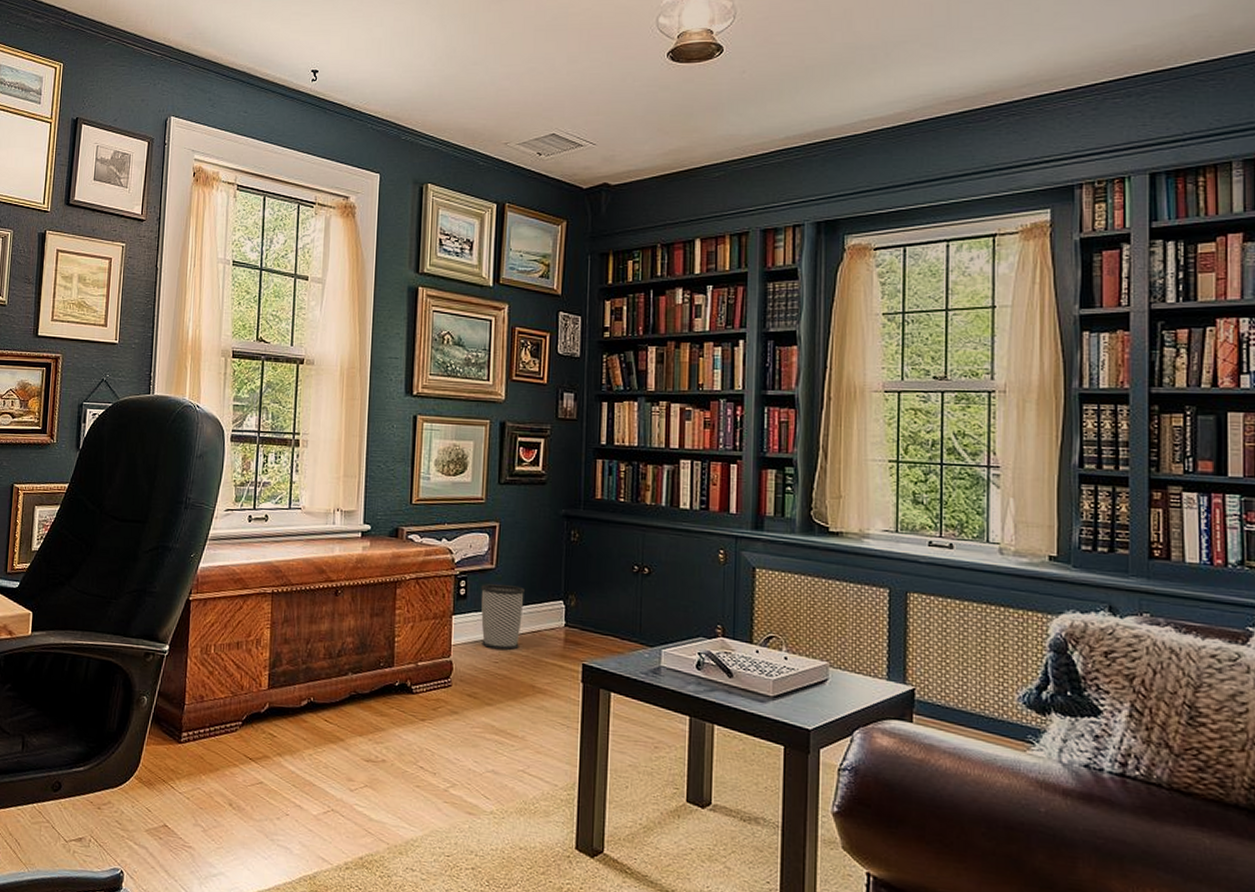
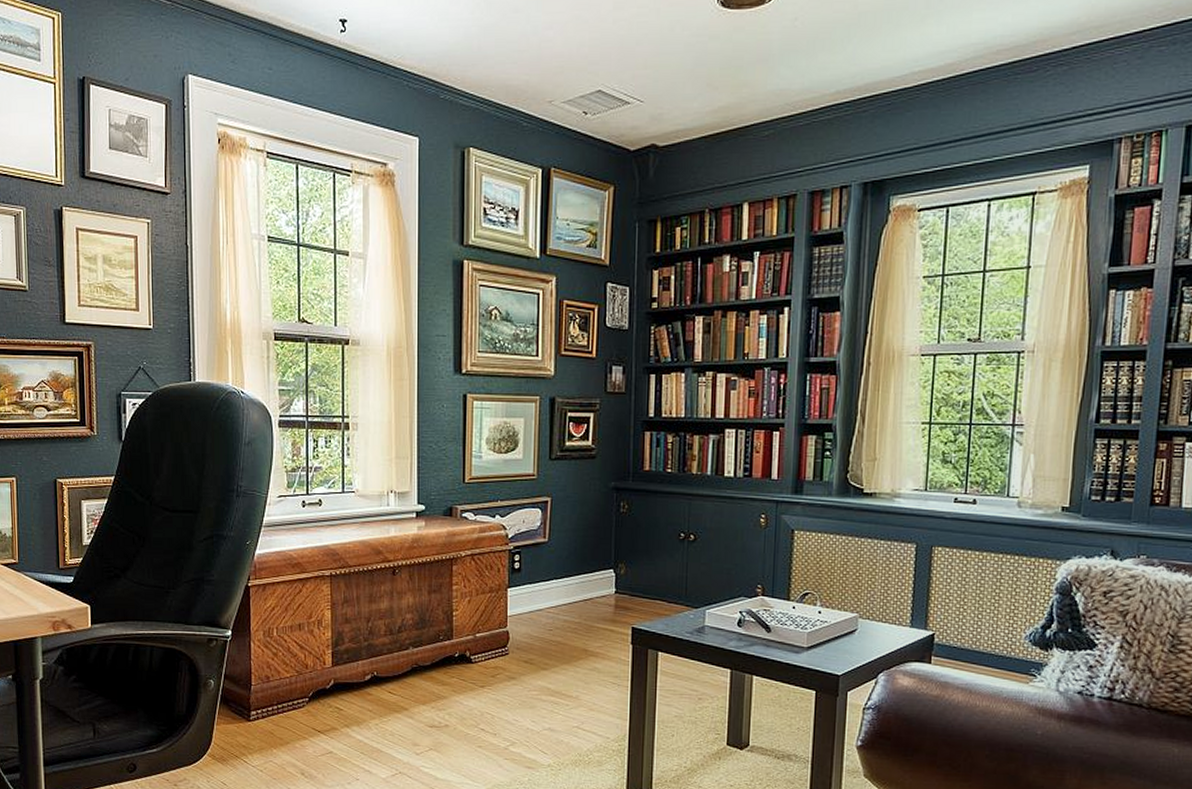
wastebasket: present [481,583,526,651] -> none [535,556,578,619]

